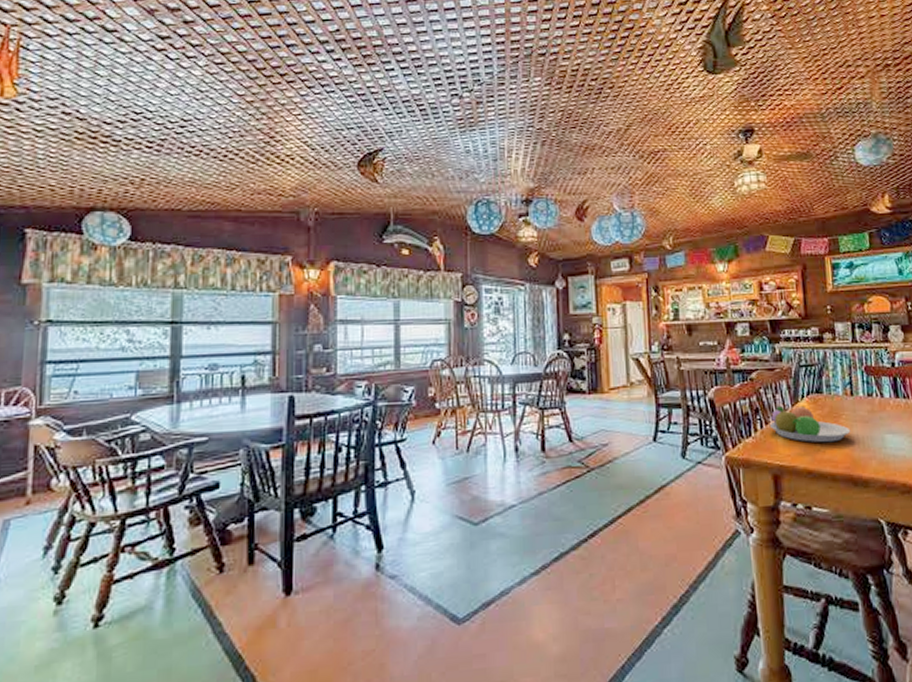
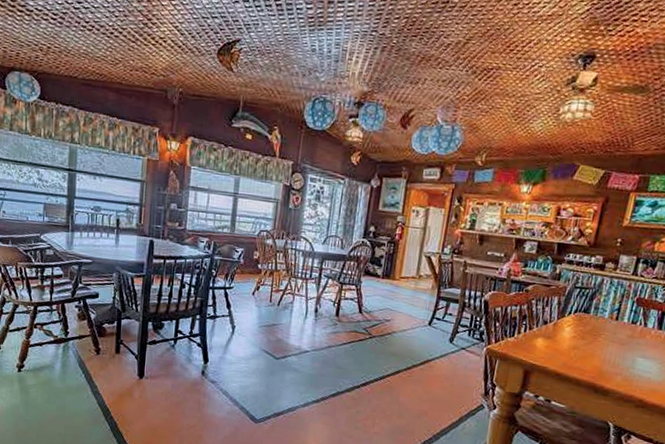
fruit bowl: present [769,405,851,443] -> none [532,317,606,355]

